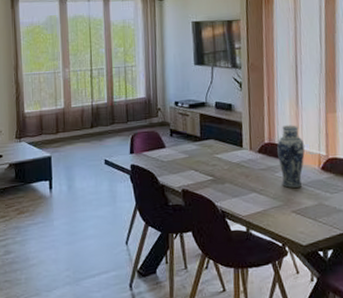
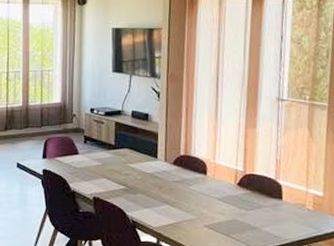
vase: present [277,125,305,188] -> none [193,138,221,202]

